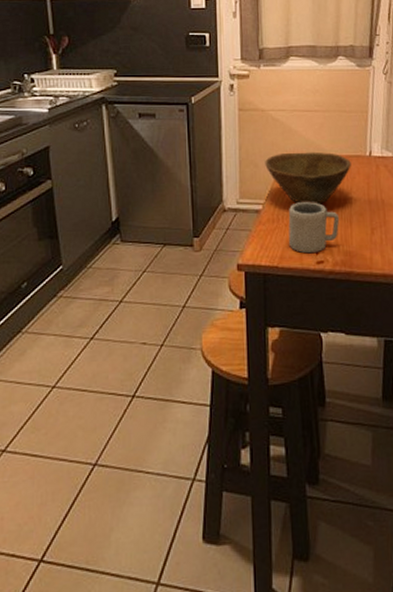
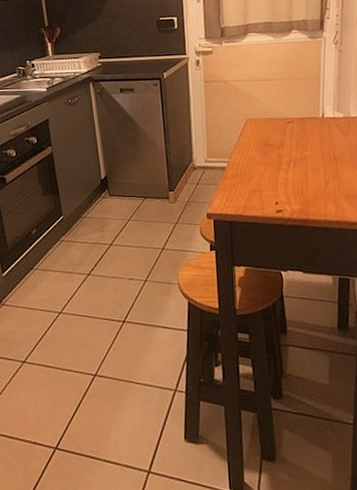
bowl: present [265,151,351,205] -> none [228,115,306,161]
cup: present [288,202,340,254] -> none [250,159,296,204]

